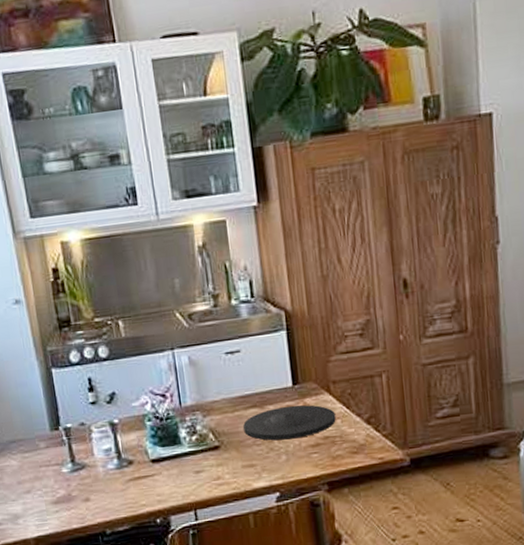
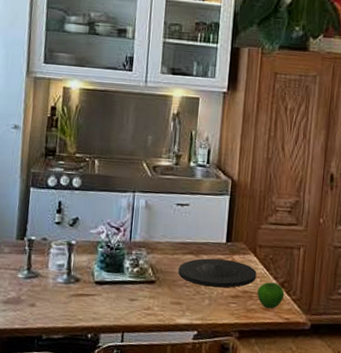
apple: none [340,420,373,452] -> present [257,282,285,309]

